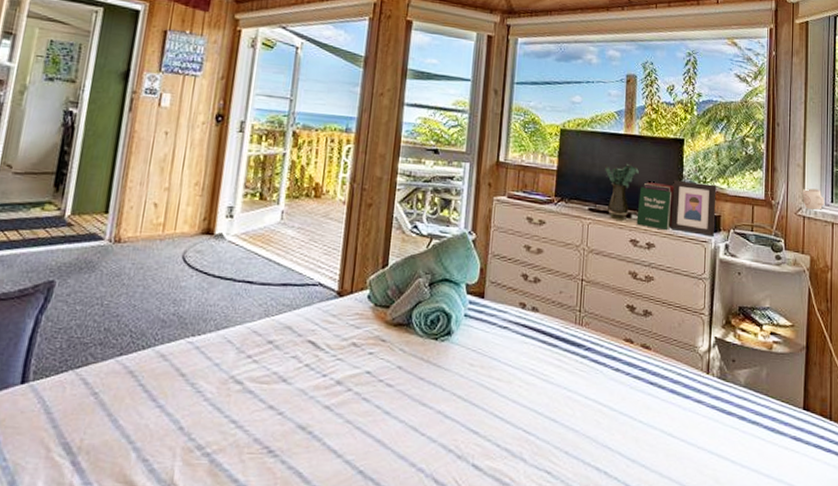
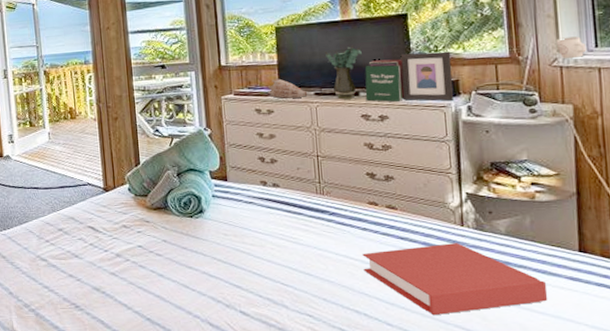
seashell: none [542,186,582,212] -> present [268,78,308,99]
book: none [610,392,774,476] -> present [362,243,548,316]

